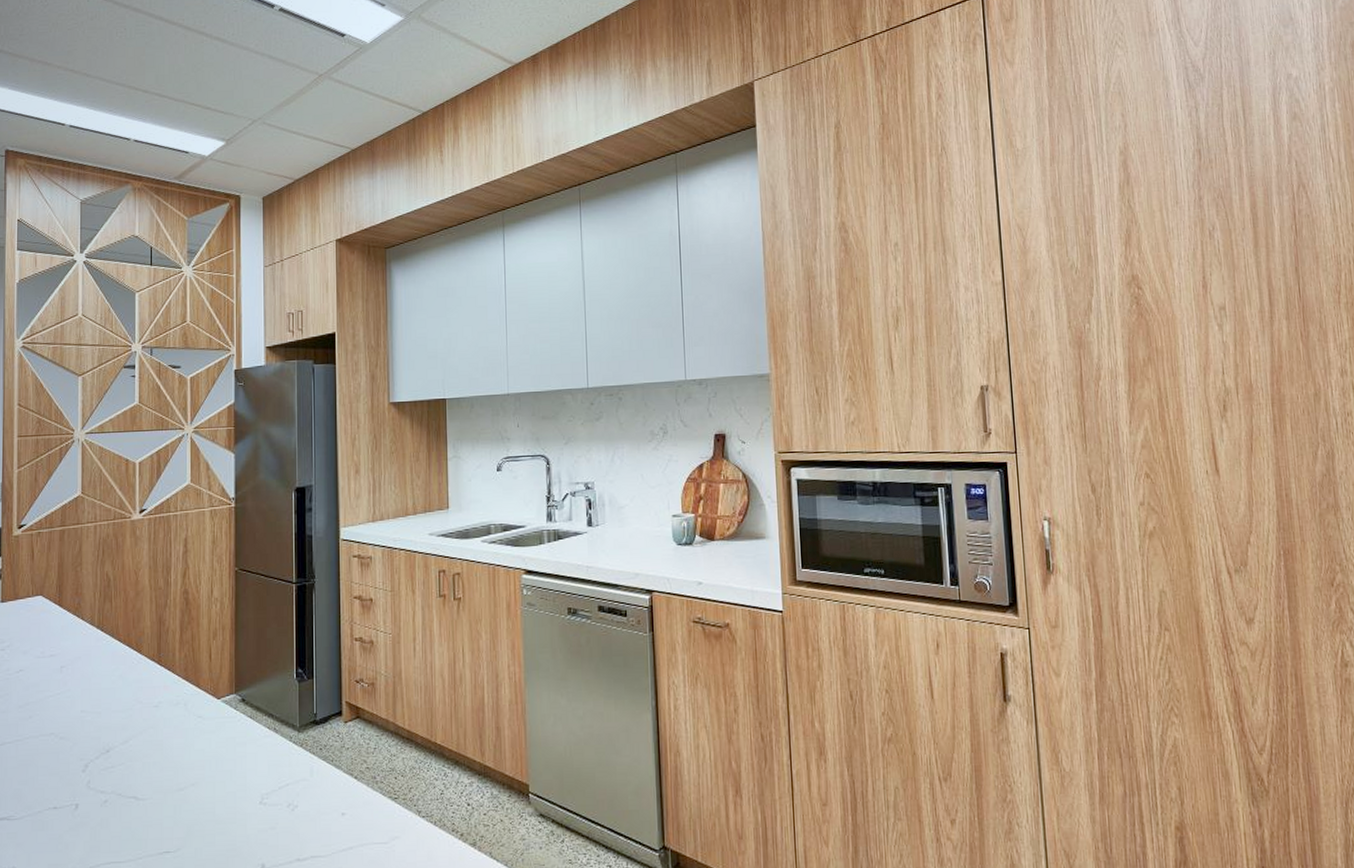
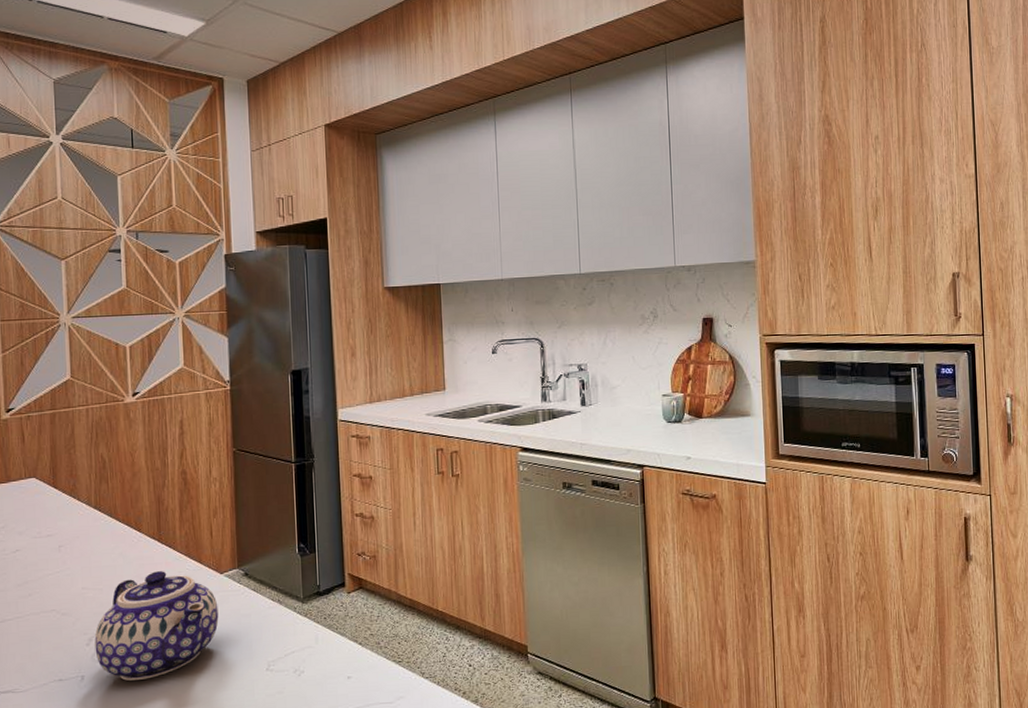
teapot: none [90,695,214,811] -> present [94,571,219,681]

